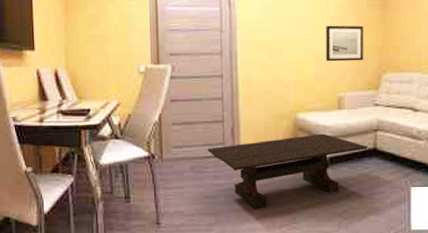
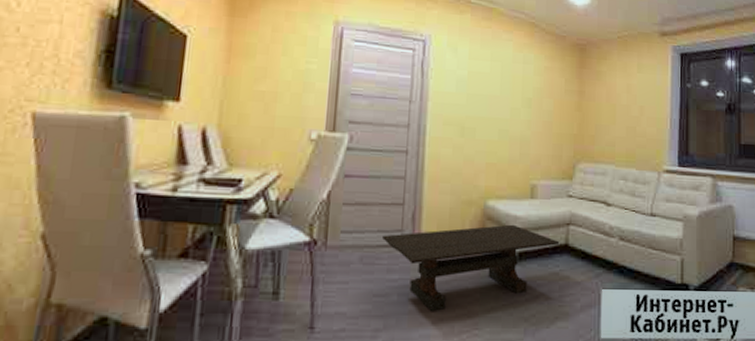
wall art: present [326,25,364,62] -> none [521,107,560,148]

